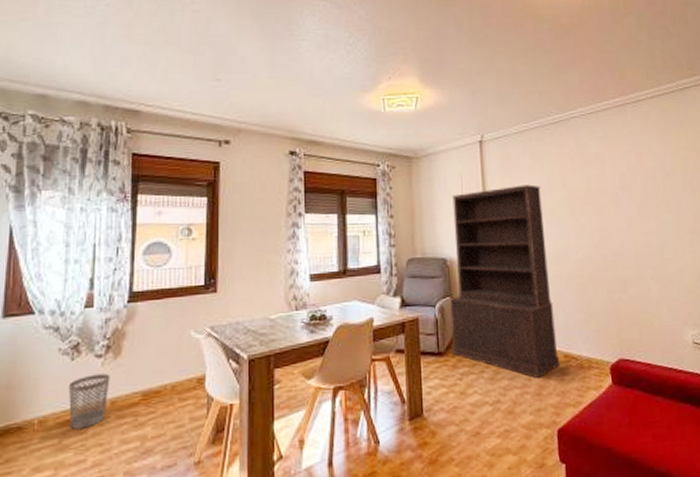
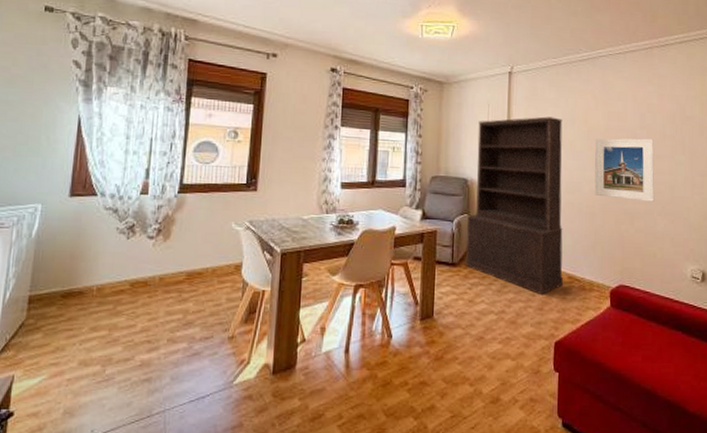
wastebasket: present [69,373,110,429] -> none [123,253,160,298]
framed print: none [576,199,645,266] -> present [594,138,655,202]

